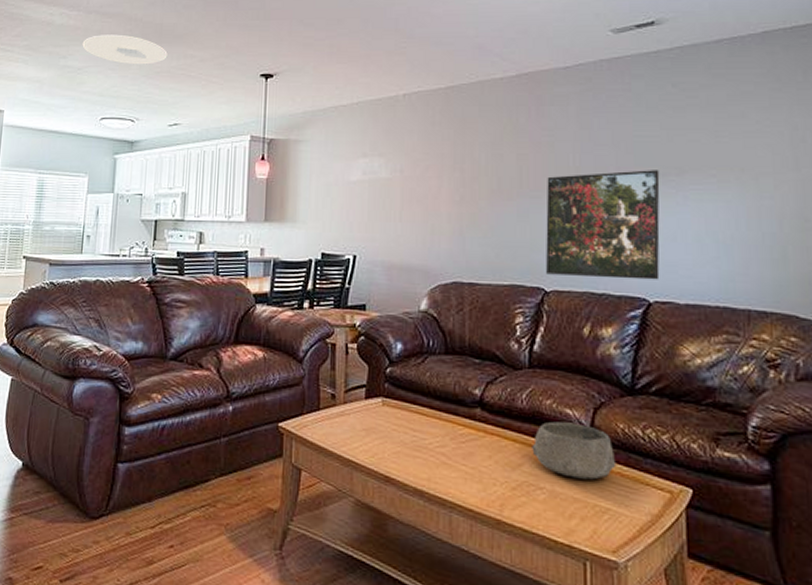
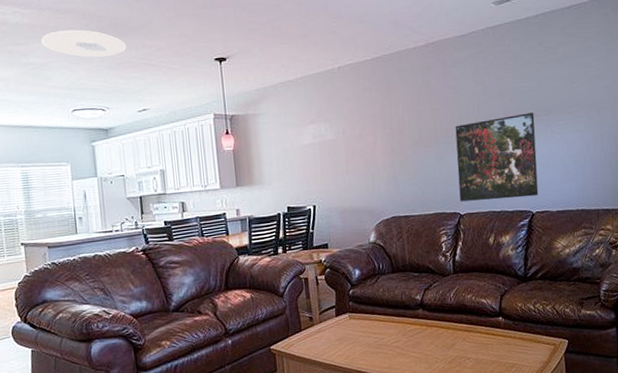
bowl: present [532,421,617,480] -> none [460,308,518,347]

